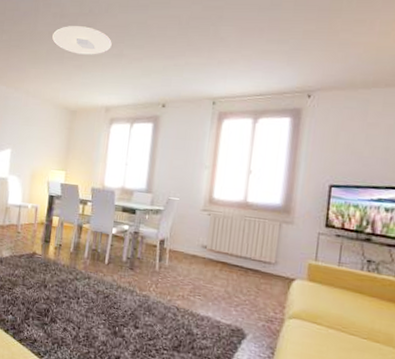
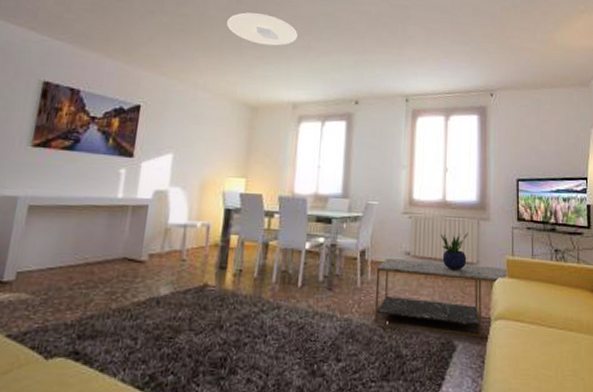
coffee table: none [170,249,310,335] -> present [375,258,509,339]
potted plant: none [238,233,269,268] -> present [440,232,469,270]

